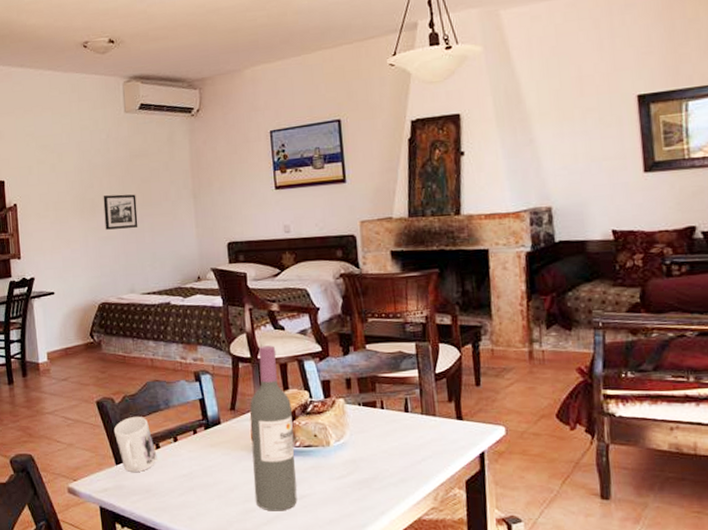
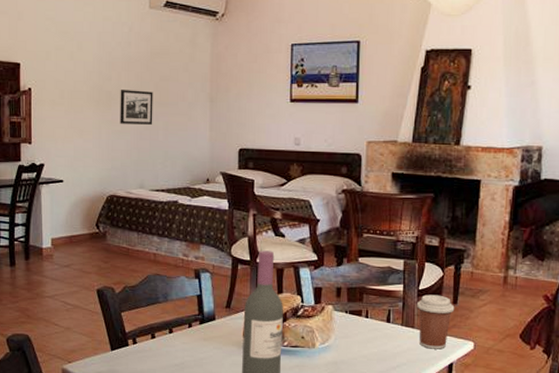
mug: present [113,416,157,472] -> none [111,306,152,359]
coffee cup: none [436,377,479,438] -> present [417,294,455,350]

